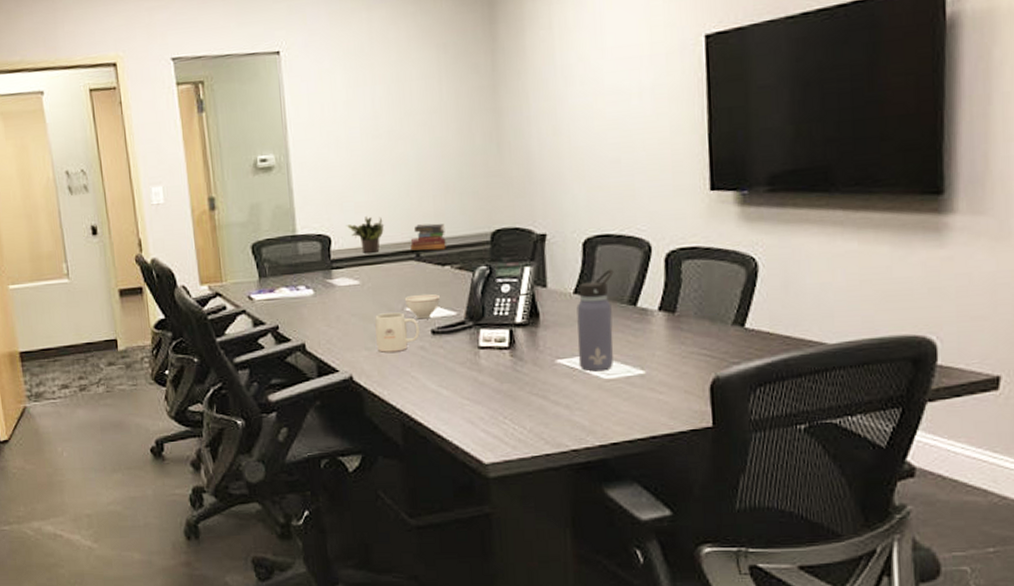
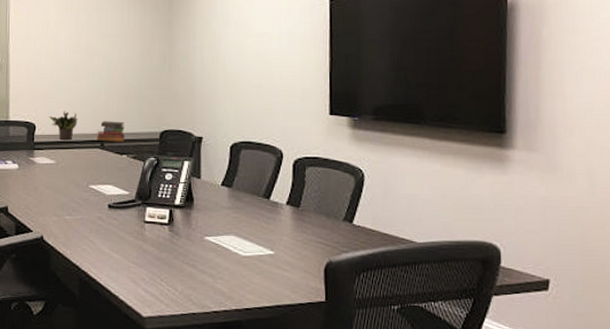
mug: present [374,312,421,353] -> none [63,188,100,220]
bowl: present [404,293,441,319] -> none [89,175,118,195]
water bottle: present [576,269,614,371] -> none [222,168,253,248]

